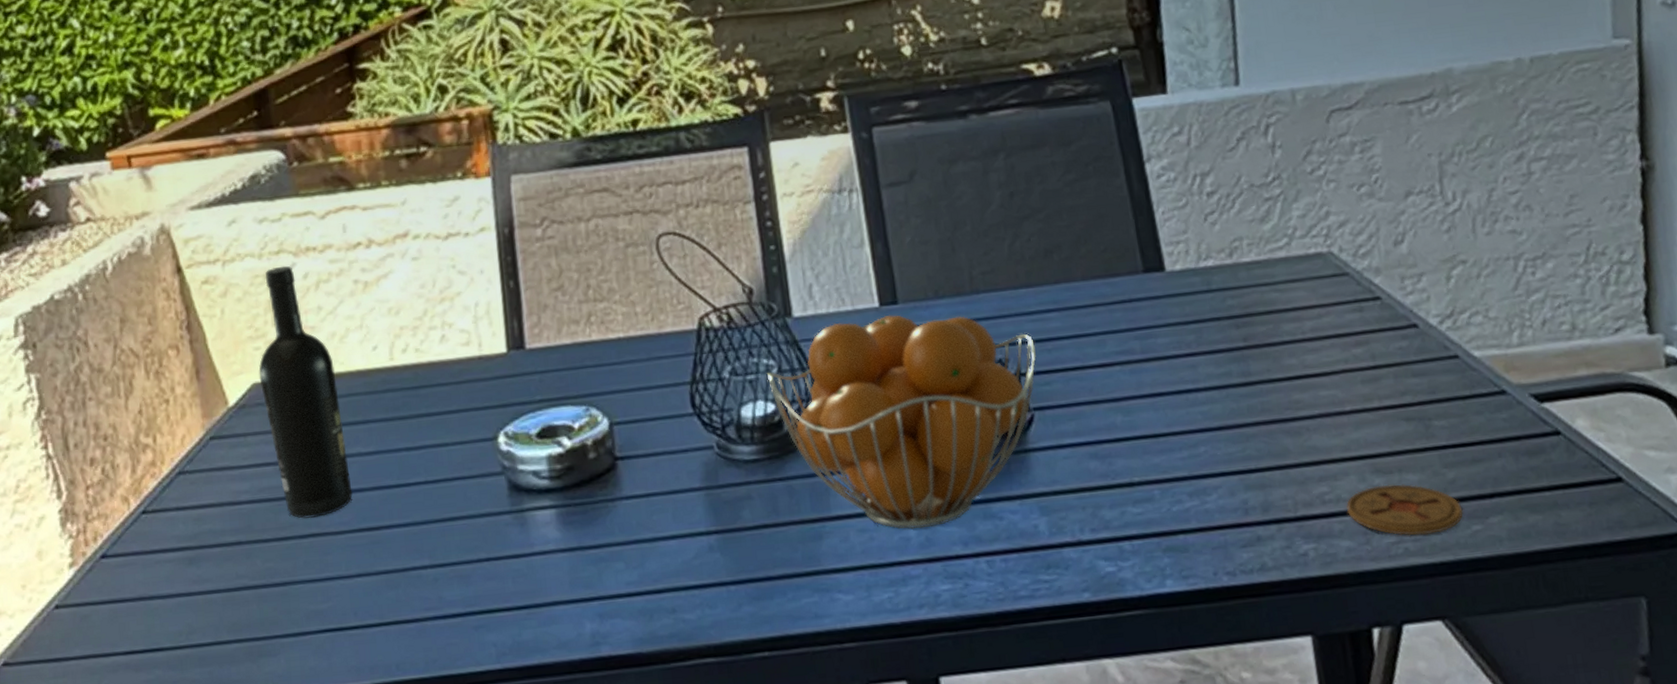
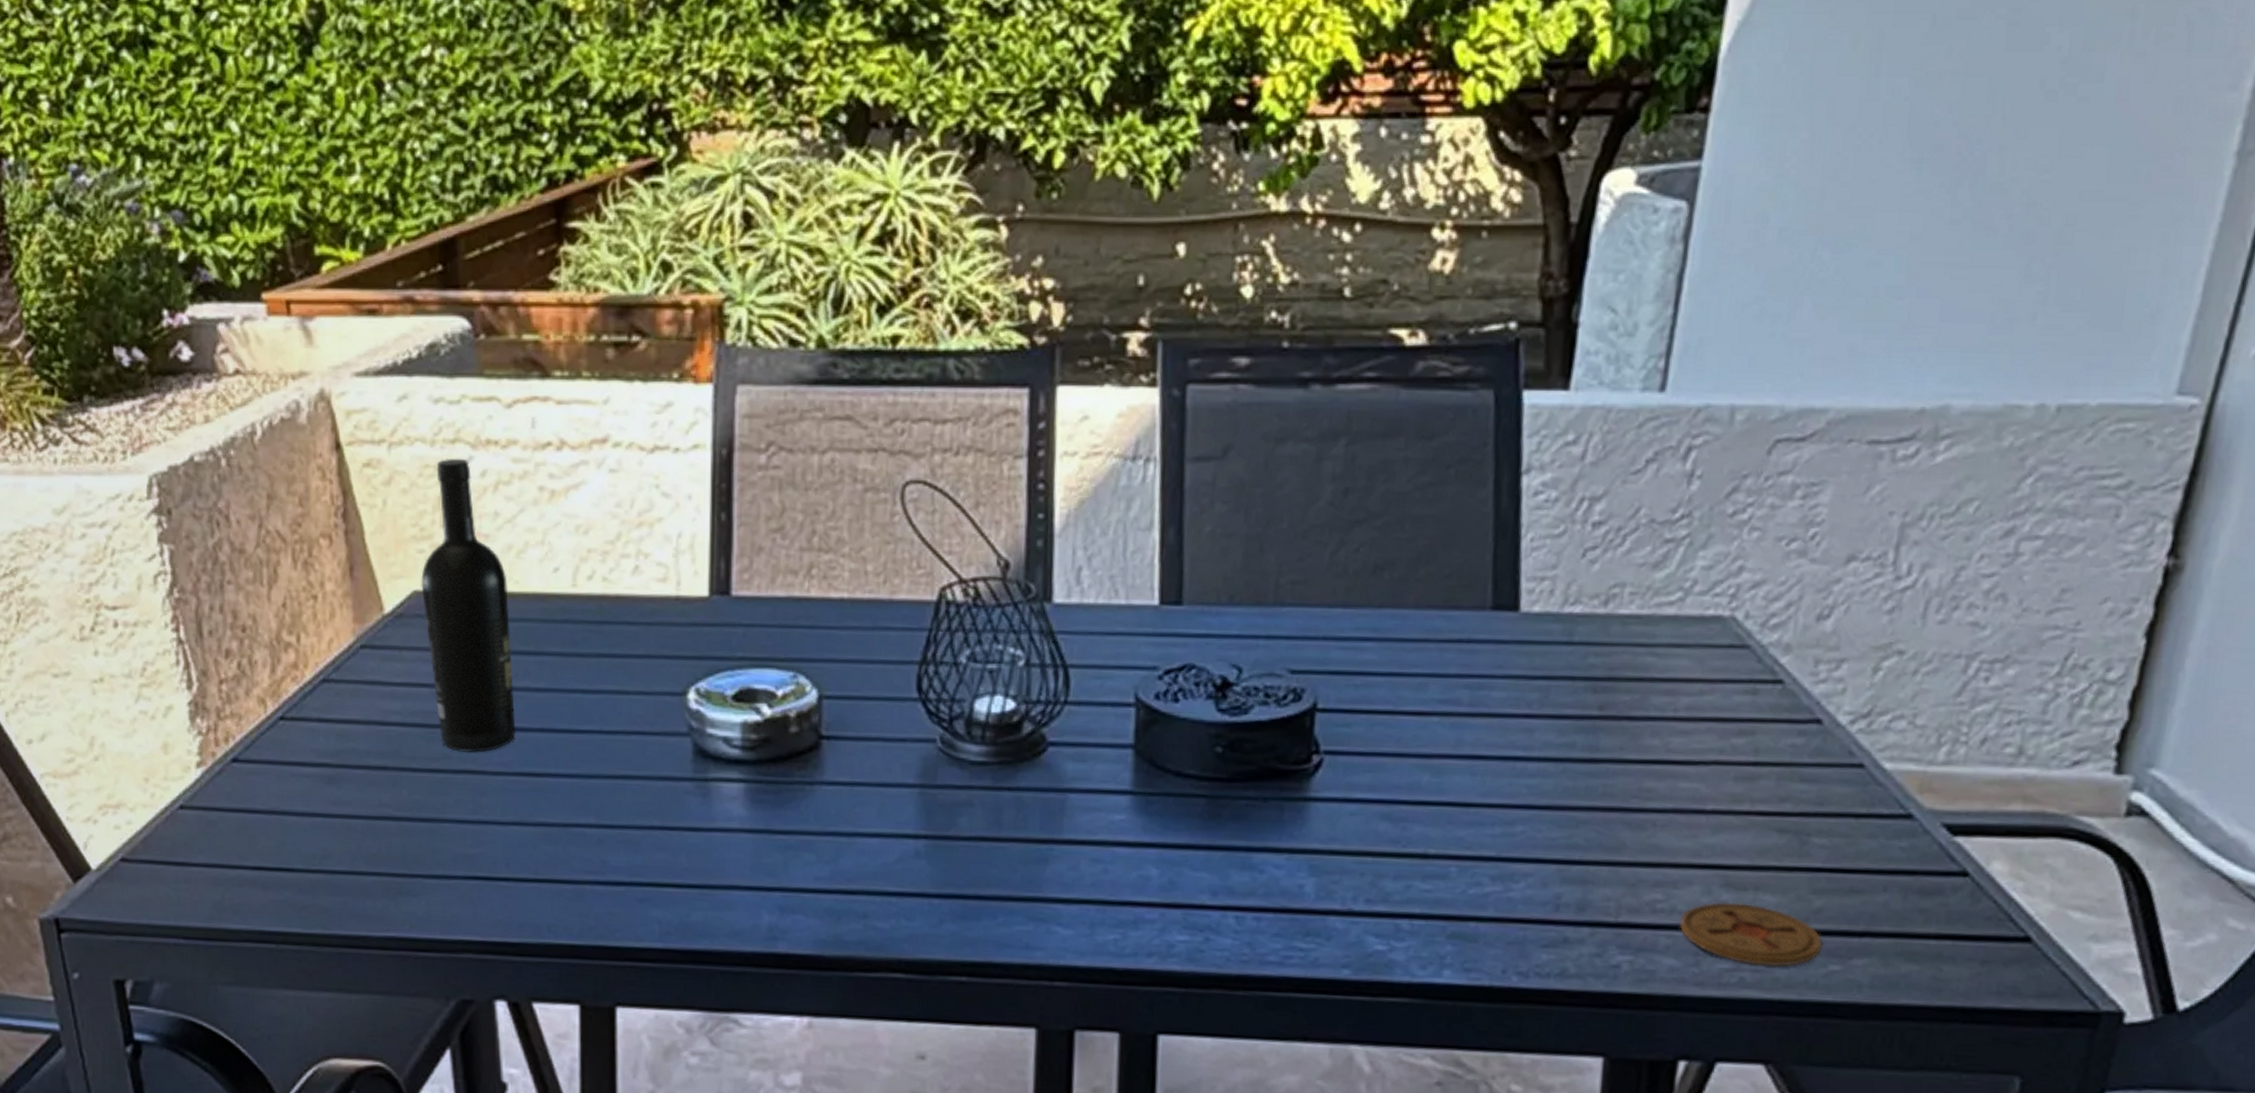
fruit basket: present [767,314,1036,530] -> none [1010,616,1341,869]

